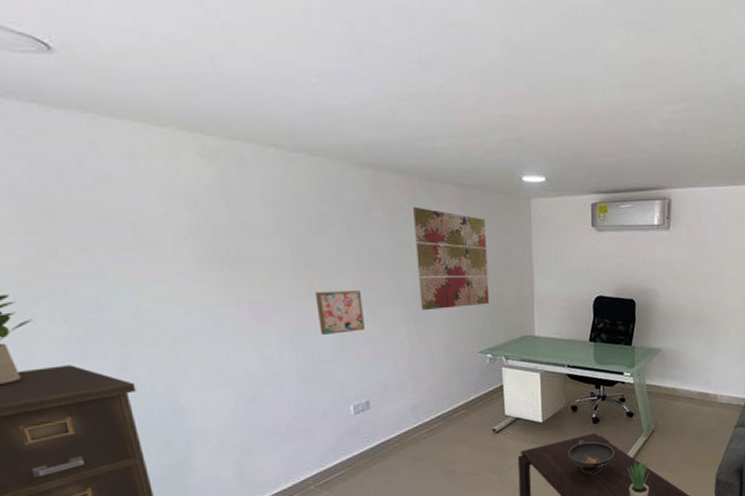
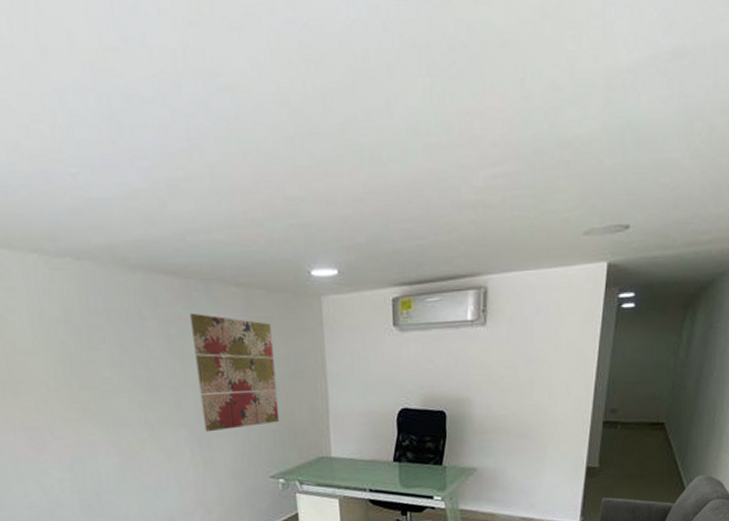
wall art: present [314,290,365,336] -> none [91,412,146,463]

